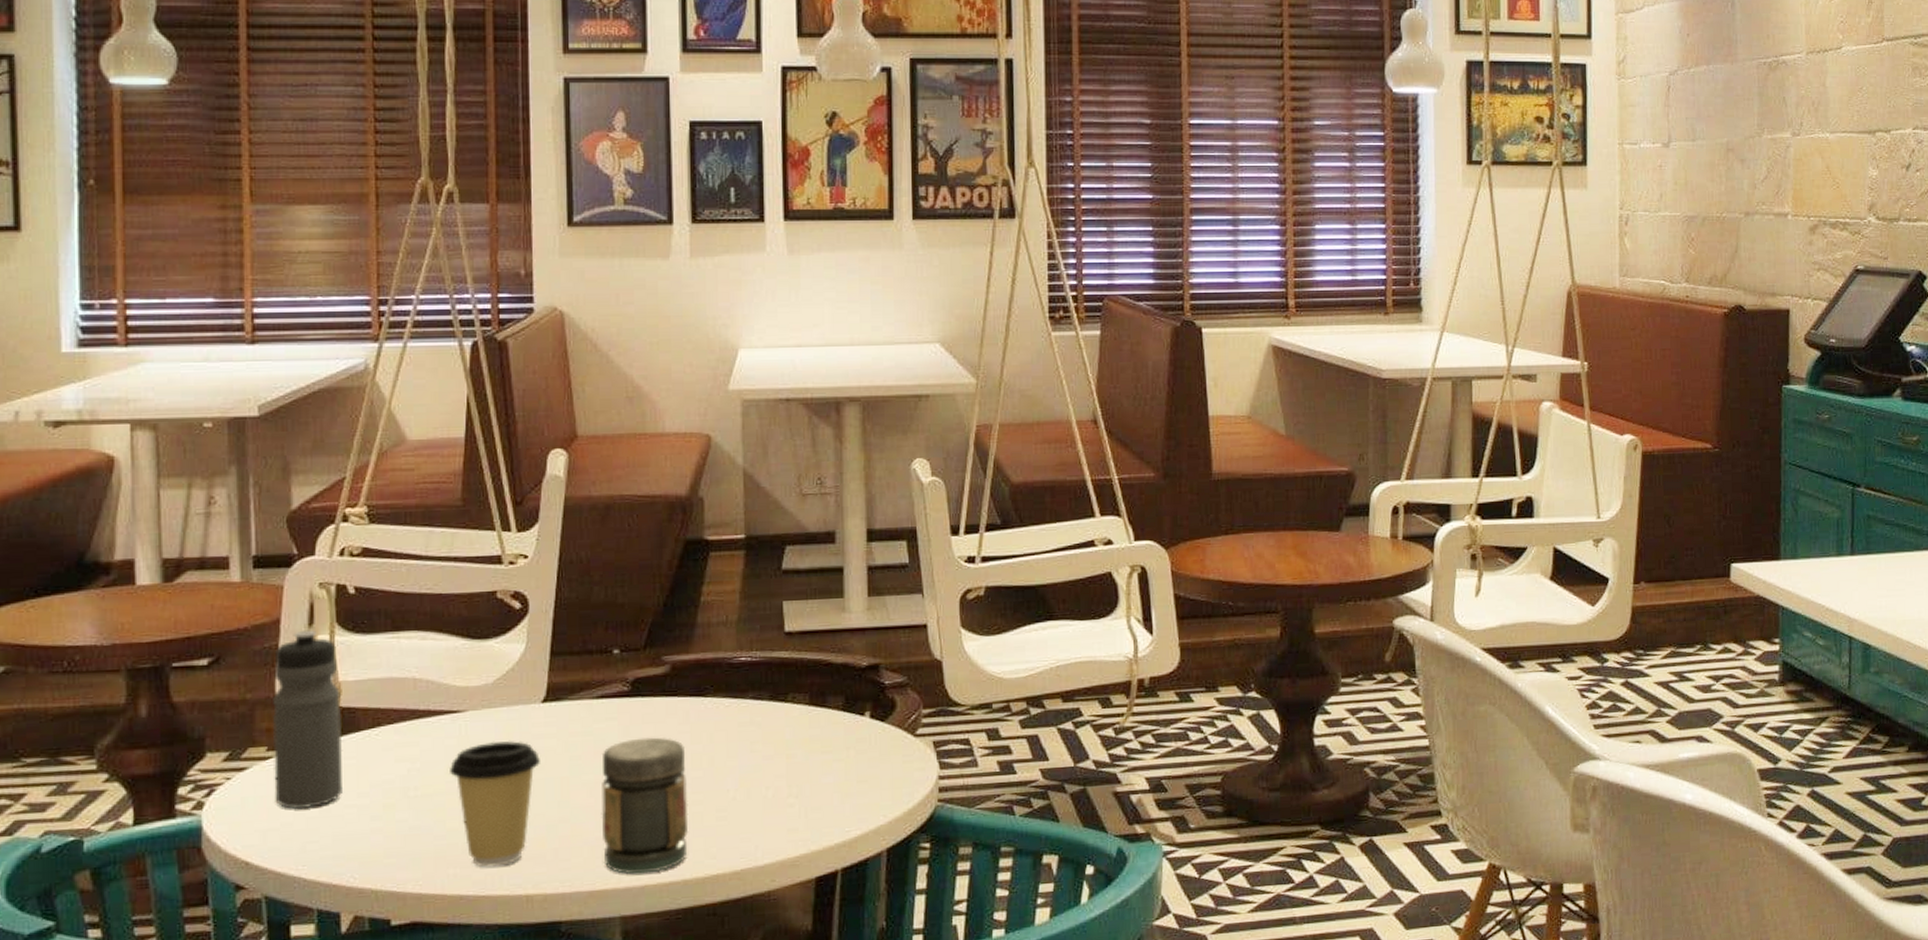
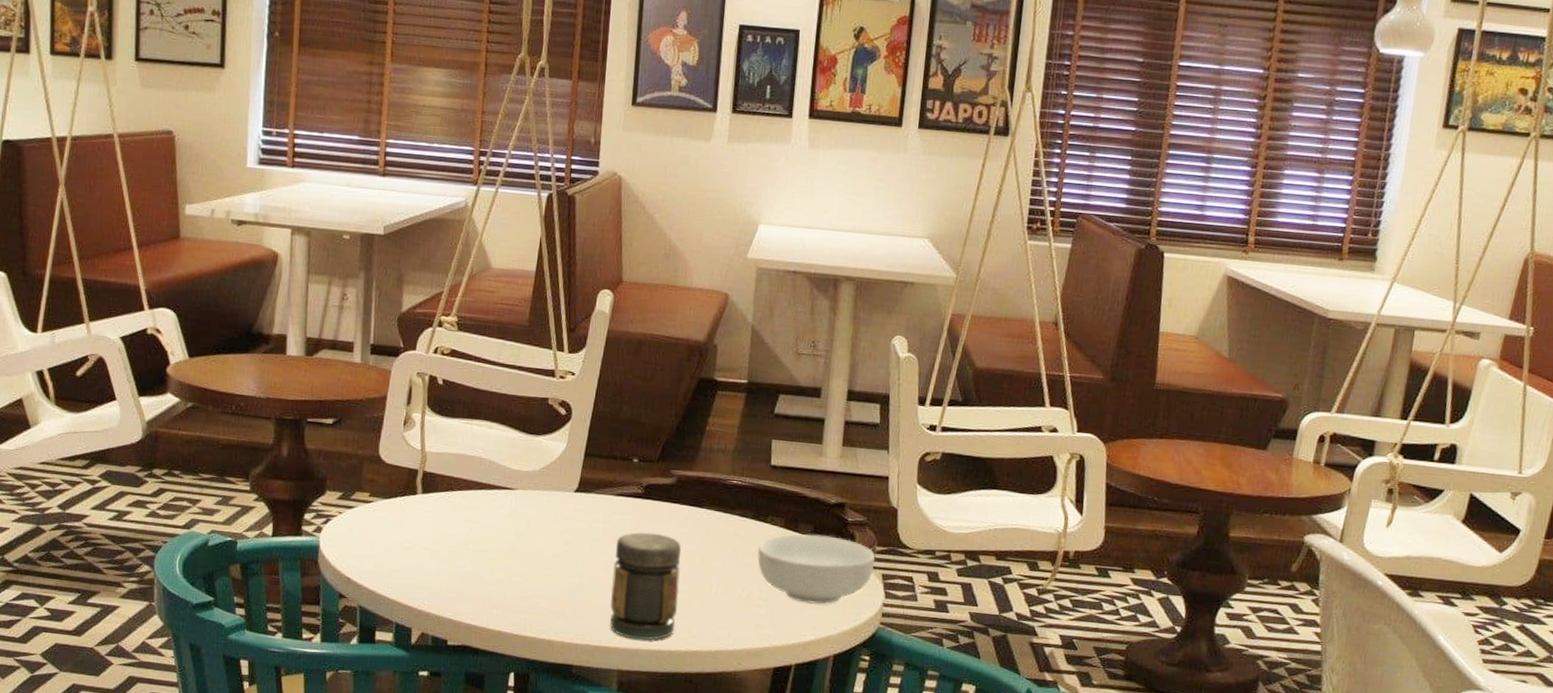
water bottle: present [272,630,343,810] -> none [372,407,426,546]
coffee cup: present [450,740,540,868] -> none [500,516,569,615]
cereal bowl: none [779,705,923,792] -> present [757,533,876,605]

